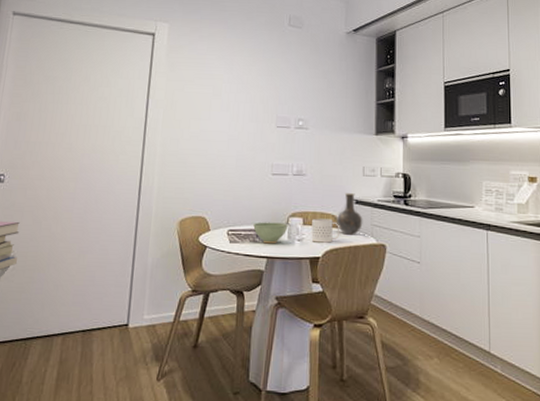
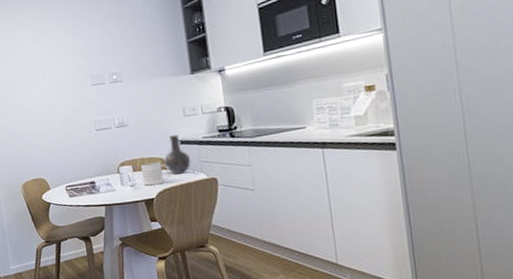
bowl: present [253,222,288,244] -> none [87,172,120,194]

